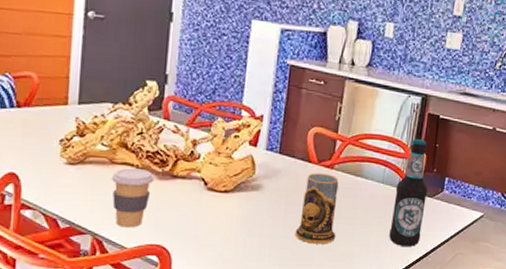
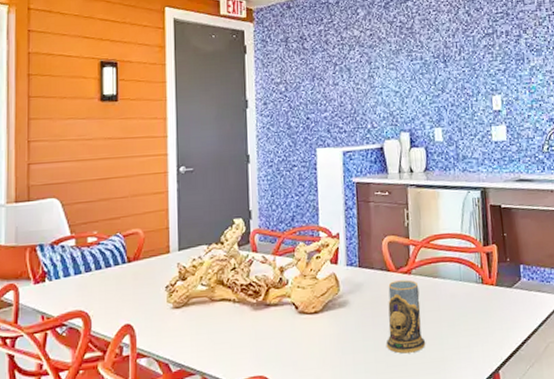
coffee cup: present [111,168,155,228] -> none [212,302,251,363]
bottle: present [389,139,429,247] -> none [474,231,509,343]

